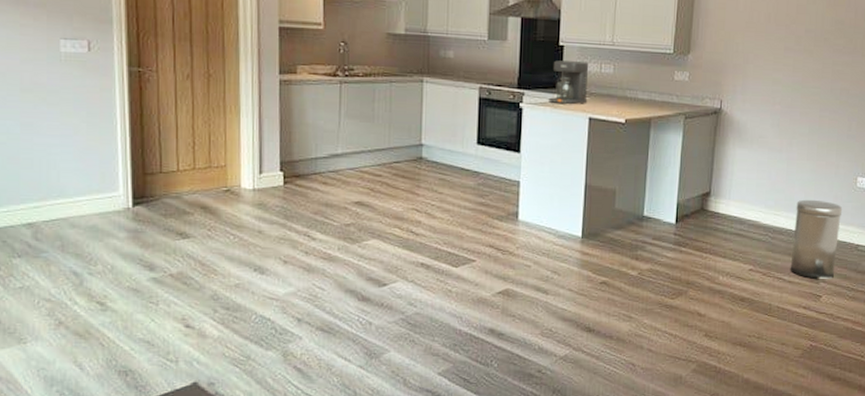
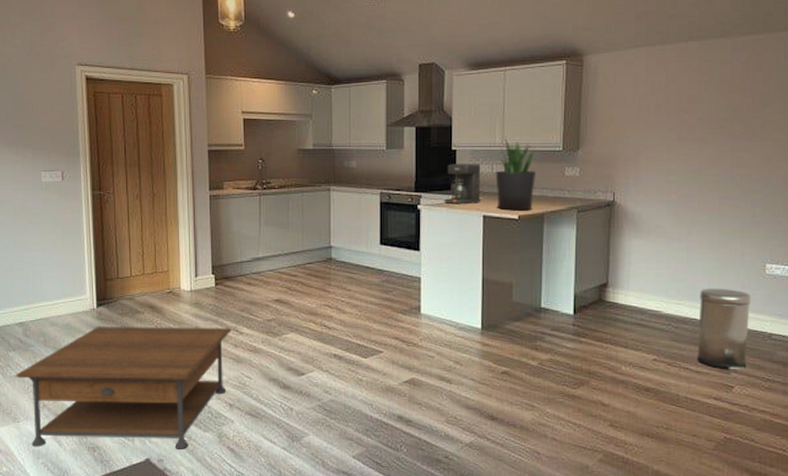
coffee table: none [22,230,302,373] -> present [16,327,231,449]
planter: none [603,35,646,115] -> present [495,137,535,212]

